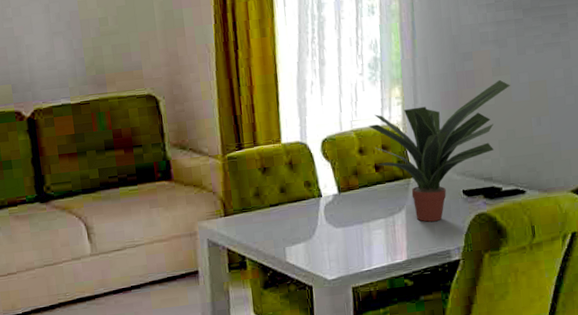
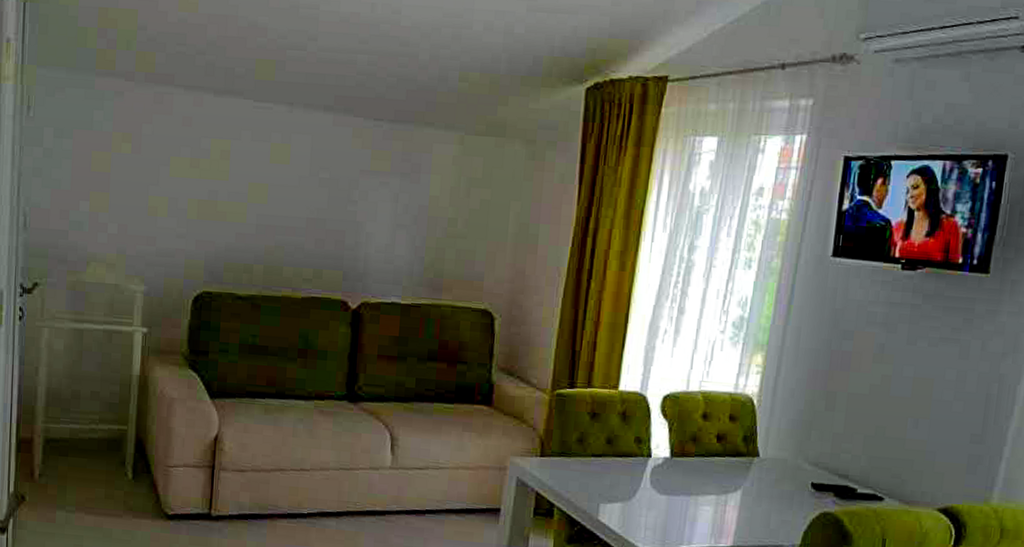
potted plant: present [367,79,511,222] -> none [718,368,892,510]

